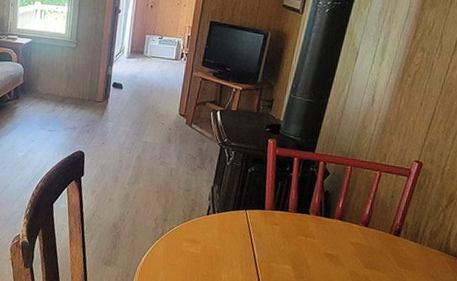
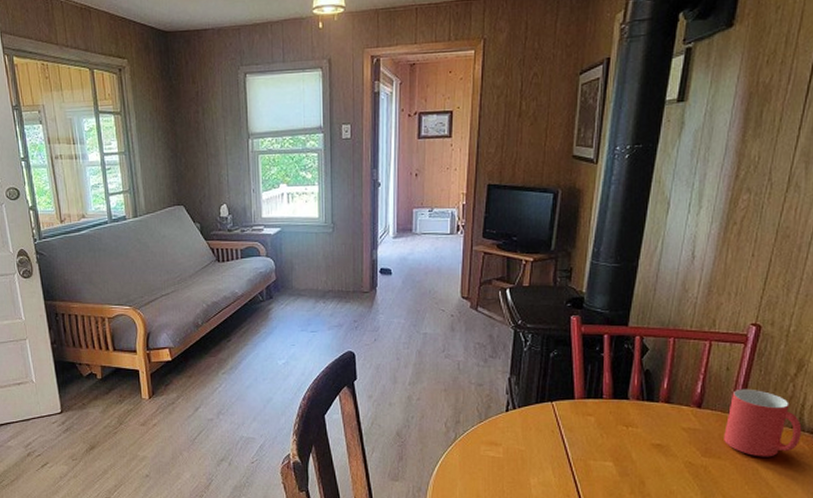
mug: none [384,214,448,273] -> present [724,388,802,457]

